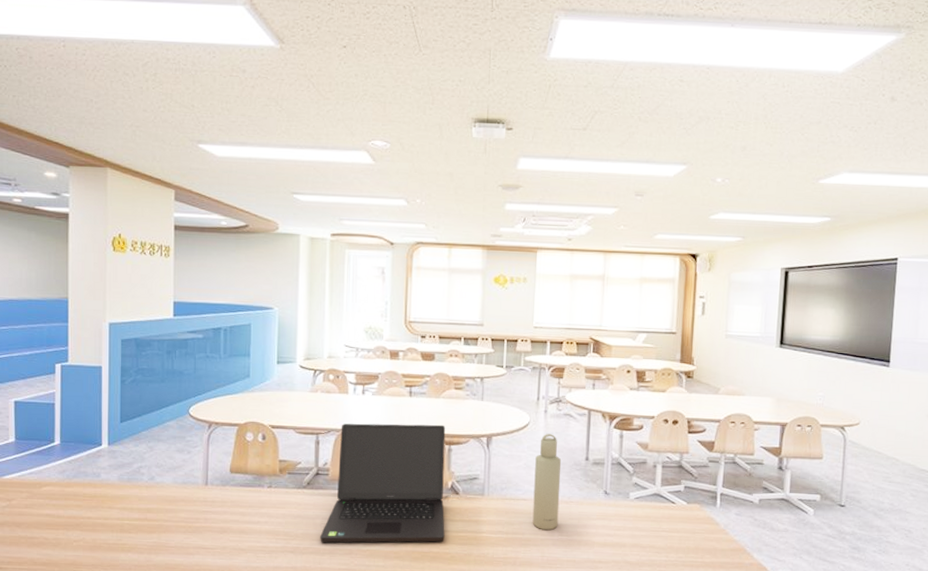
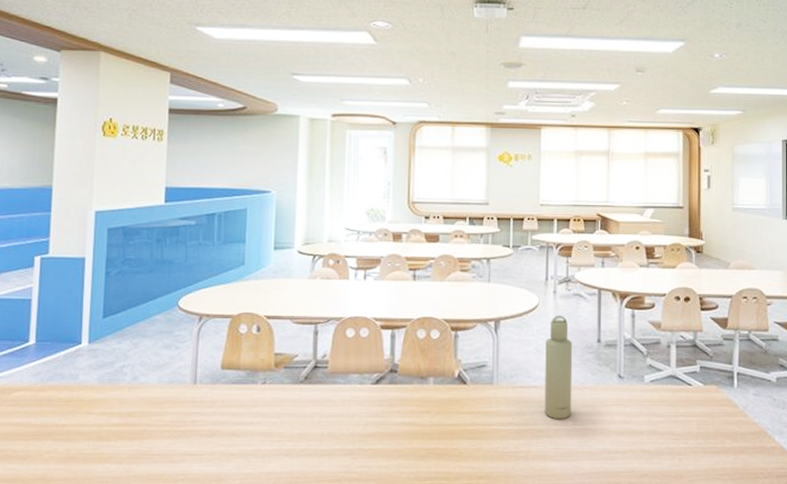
laptop: present [320,423,446,543] -> none [318,309,452,444]

